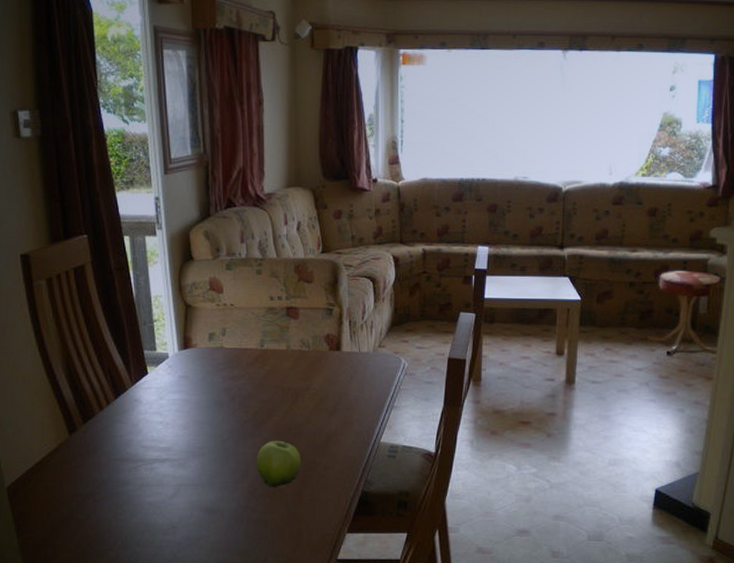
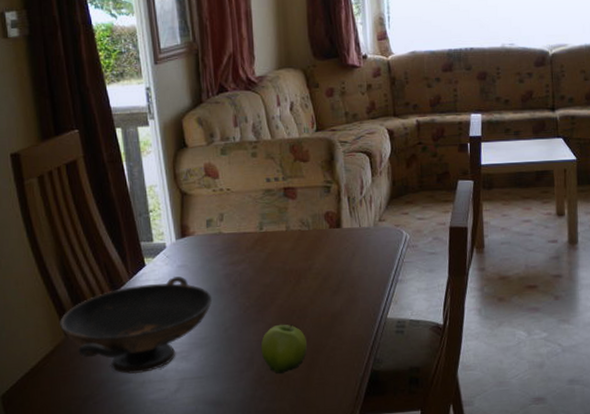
decorative bowl: none [64,387,212,477] -> present [60,276,213,374]

